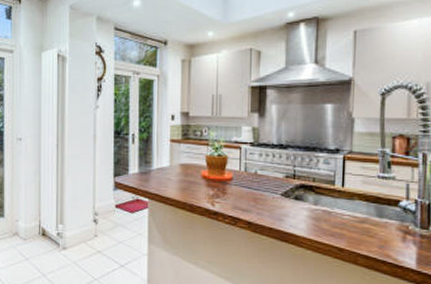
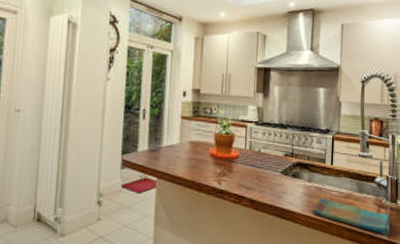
dish towel: none [319,222,420,264] -> present [312,198,391,234]

